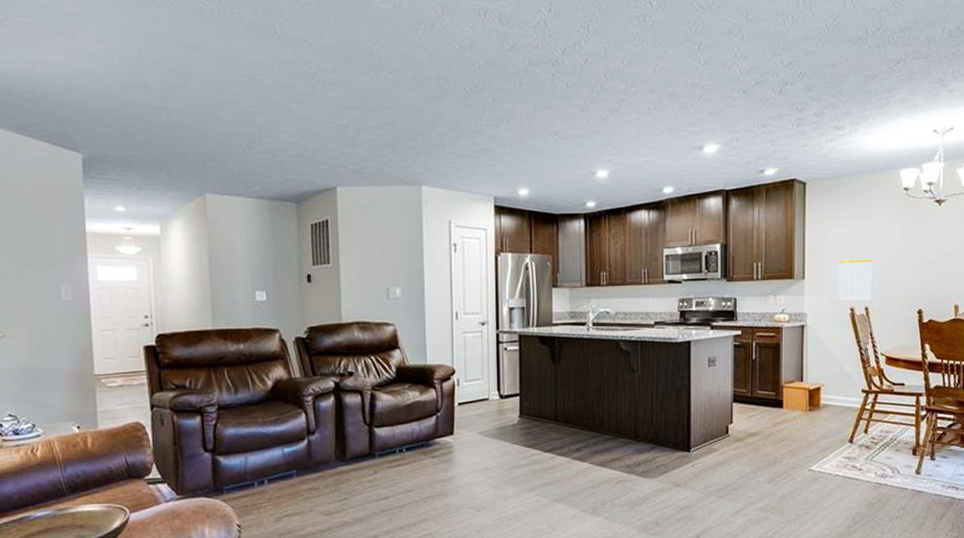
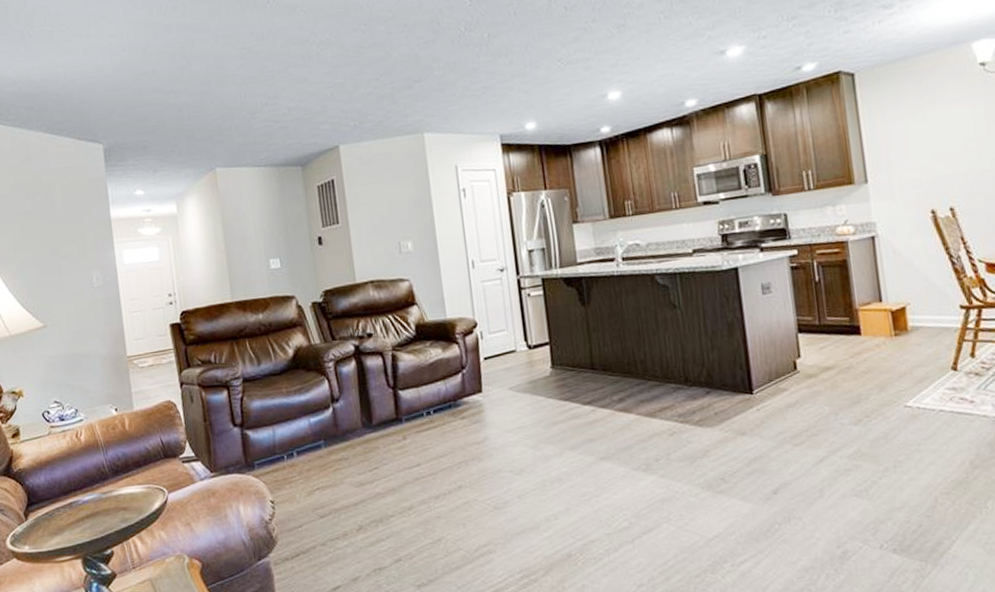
calendar: present [838,258,871,300] -> none [907,150,956,203]

